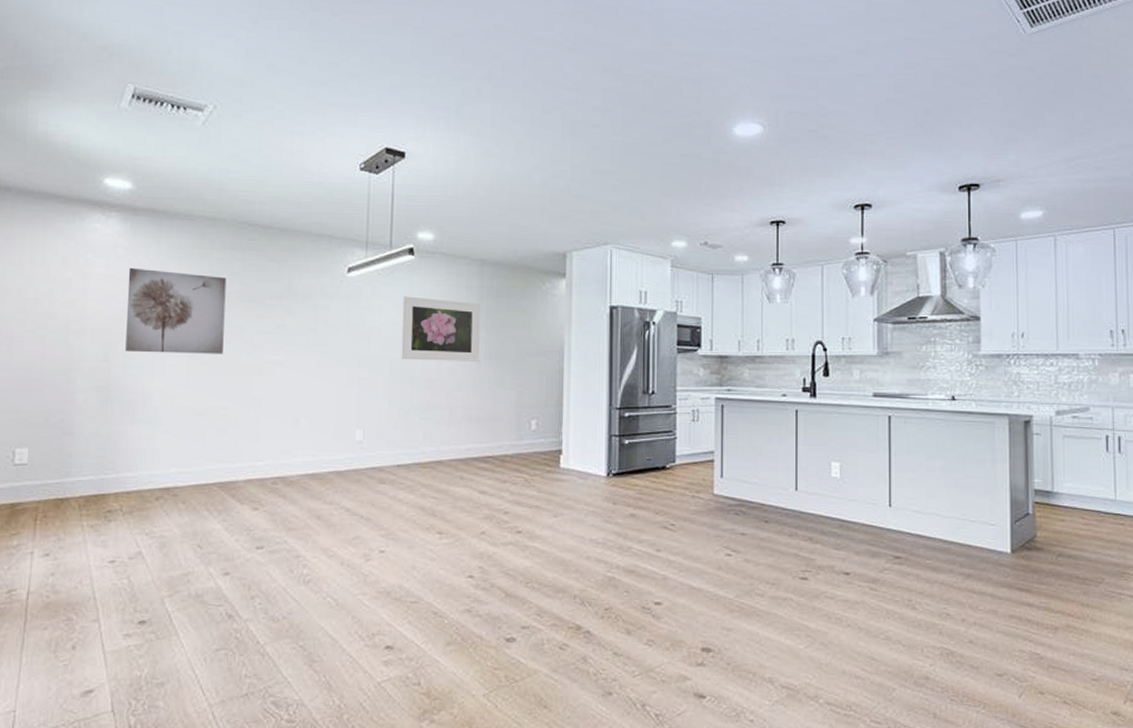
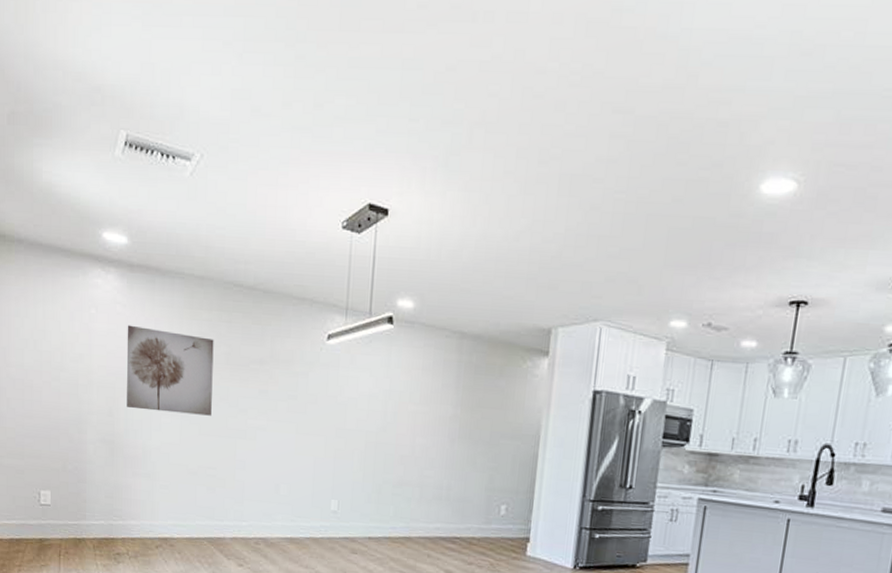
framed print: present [401,296,481,362] -> none [376,367,458,441]

